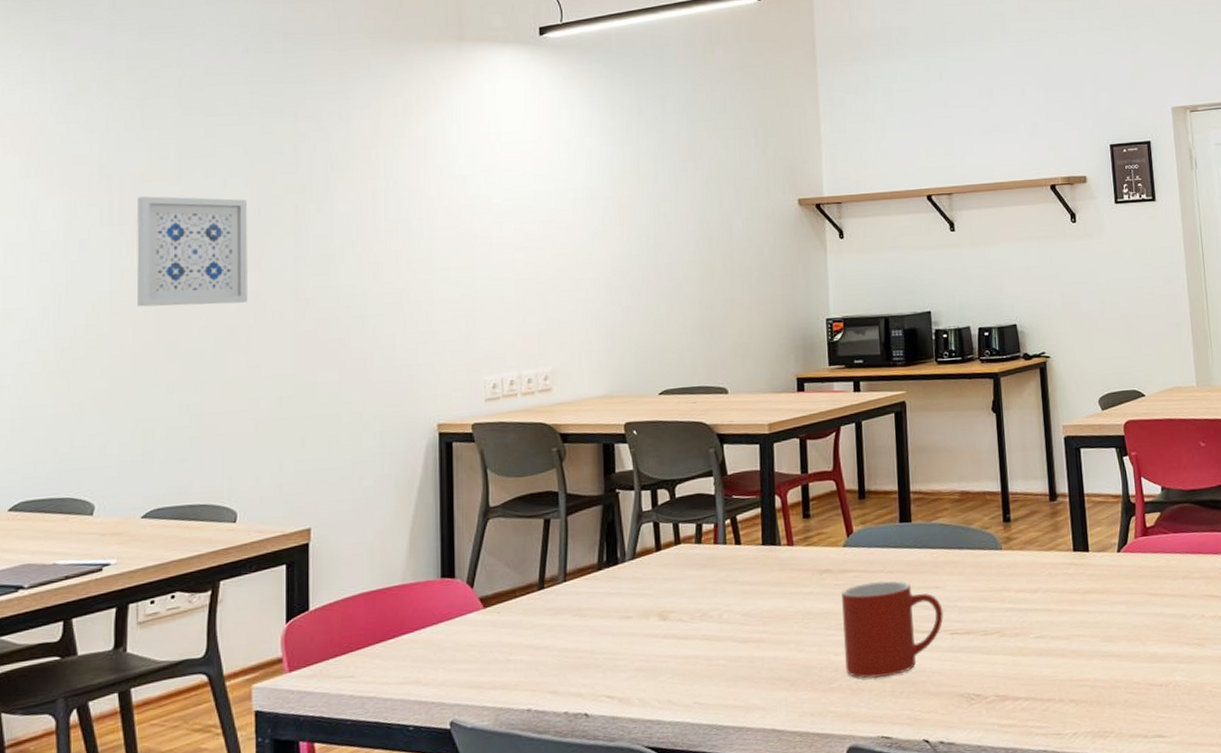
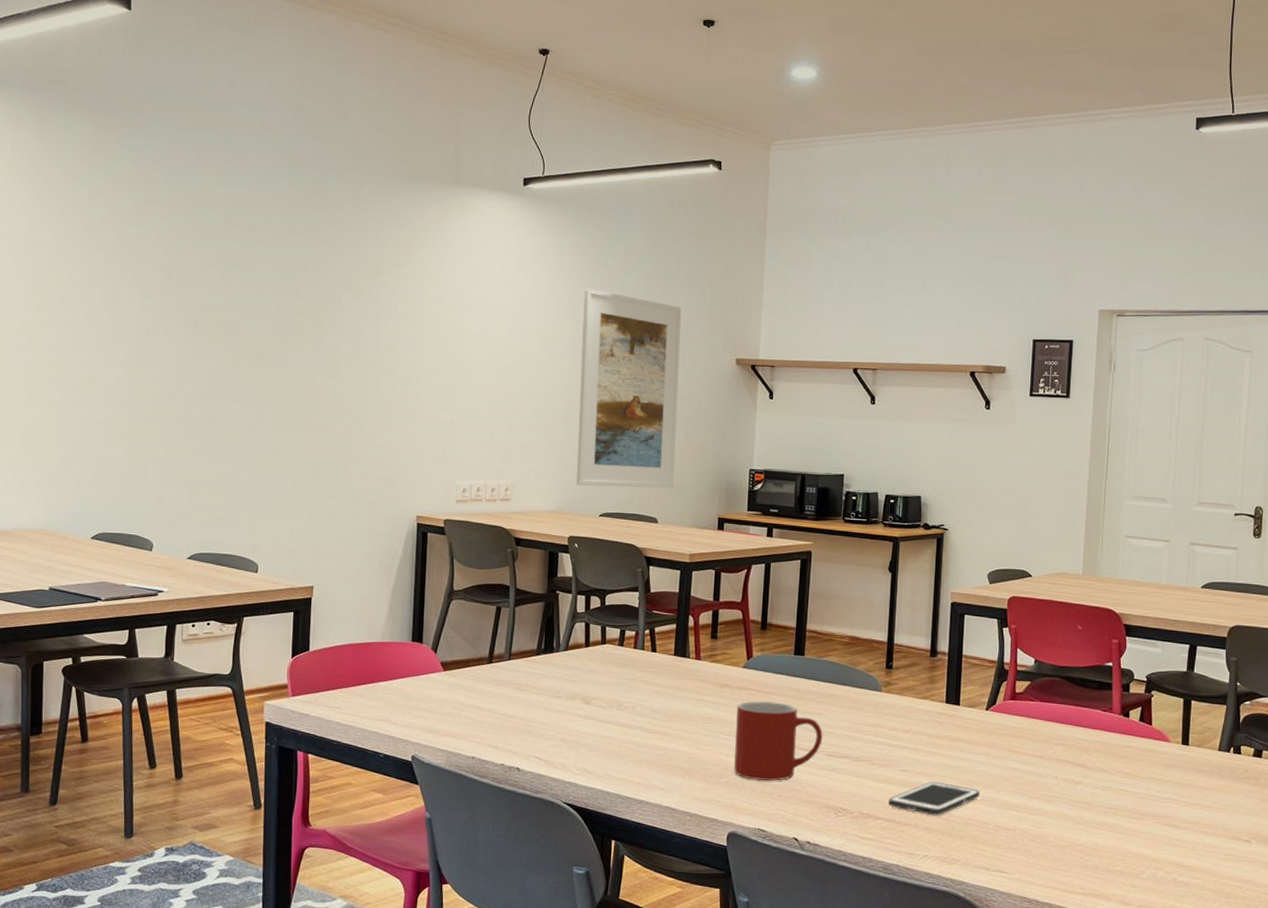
wall art: present [136,196,248,307] -> none [189,296,277,394]
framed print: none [620,139,742,362] -> present [576,288,682,489]
cell phone: none [1026,643,1124,685] -> present [888,781,980,816]

